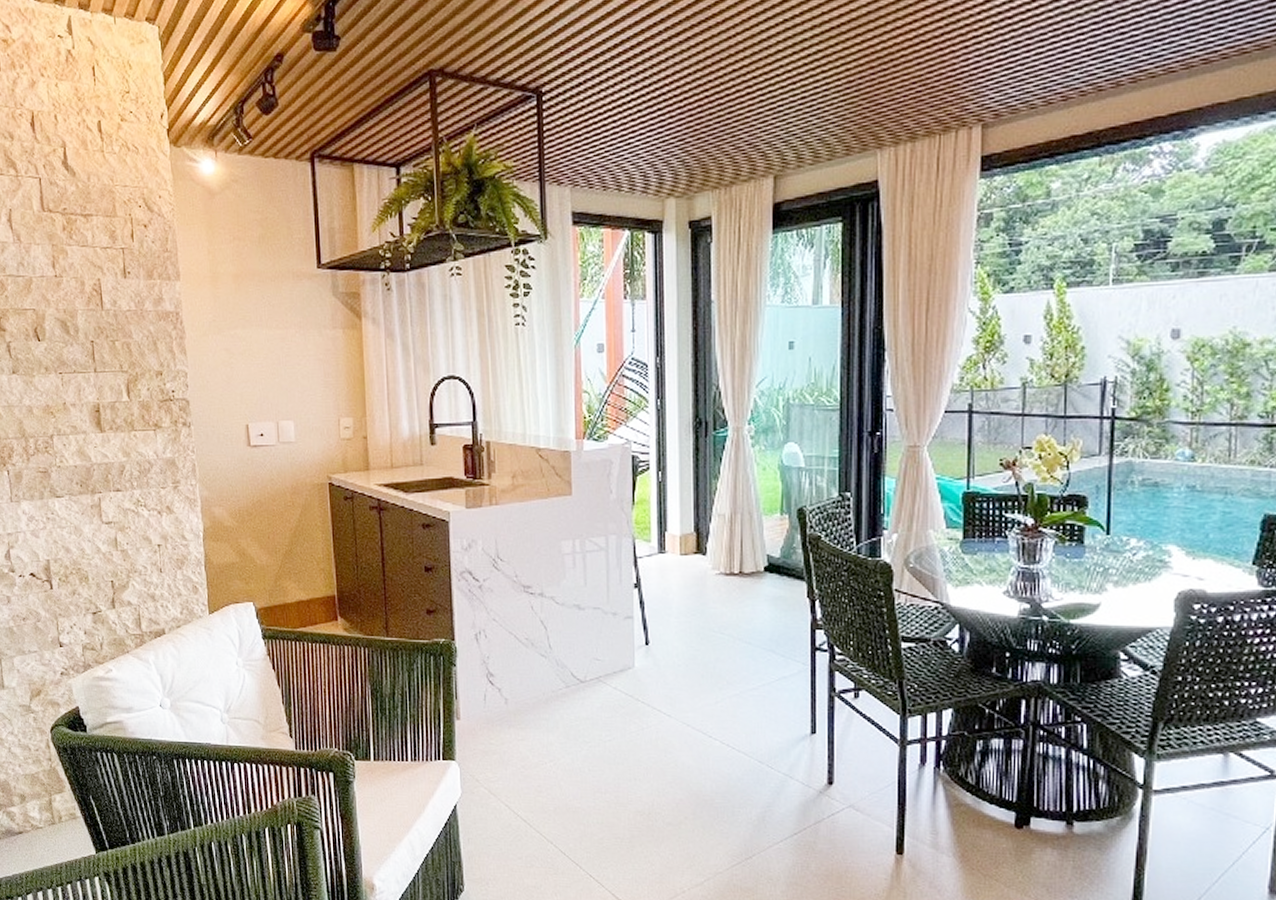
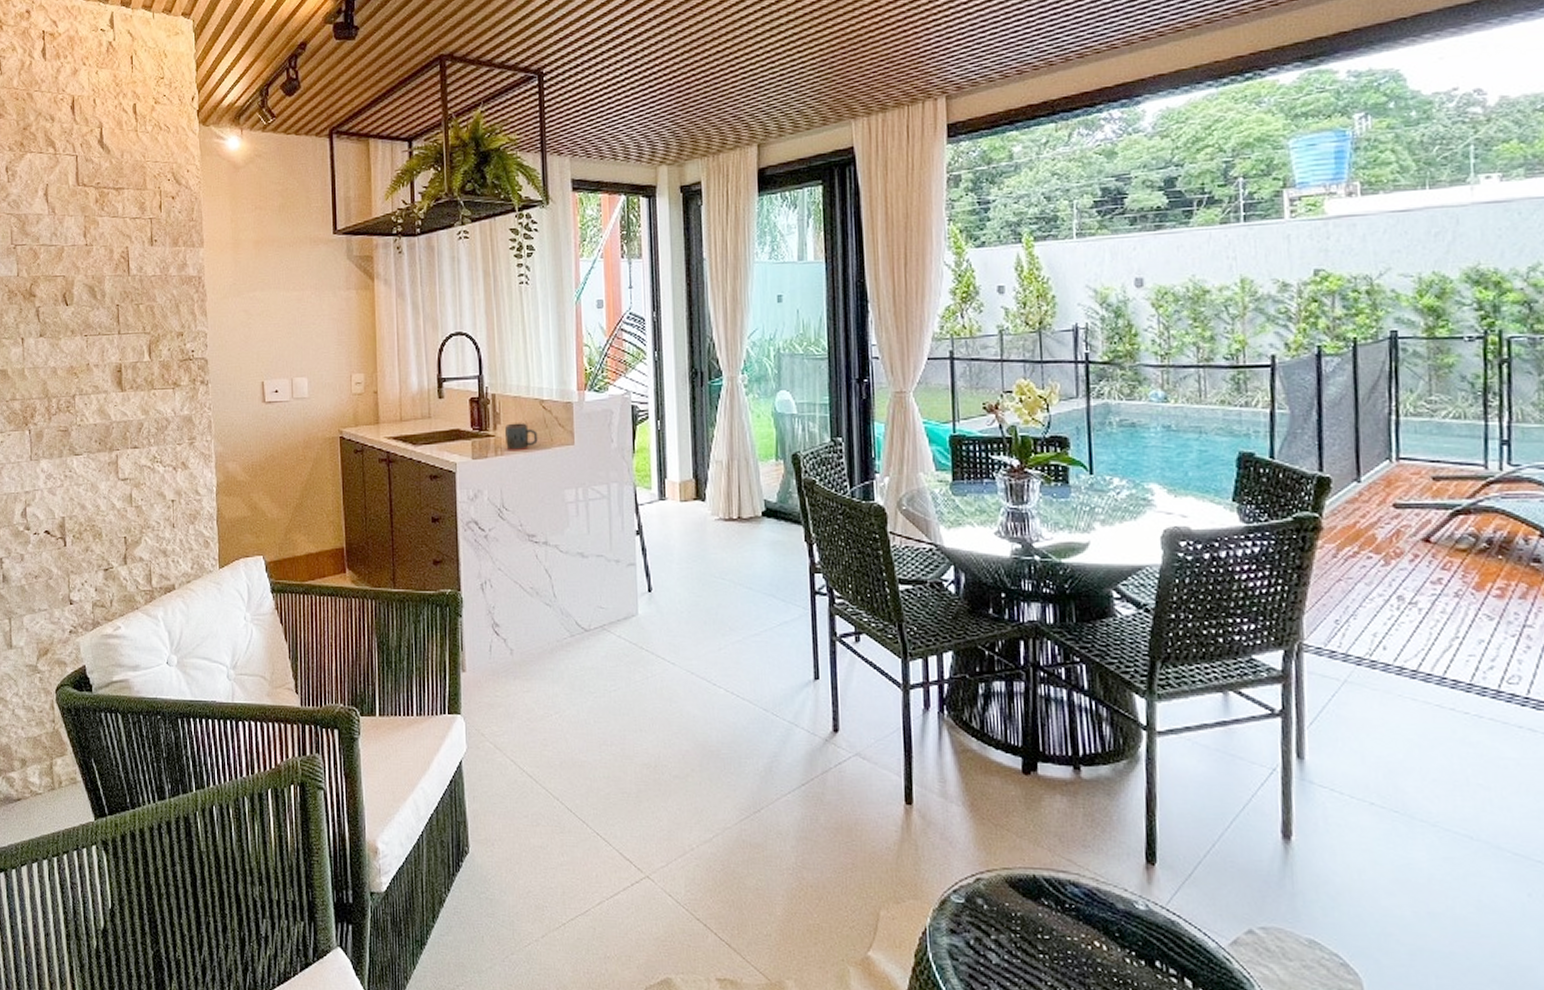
mug: none [499,472,534,501] -> present [504,423,538,451]

